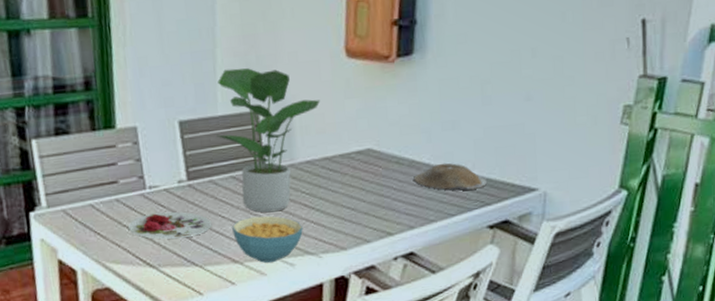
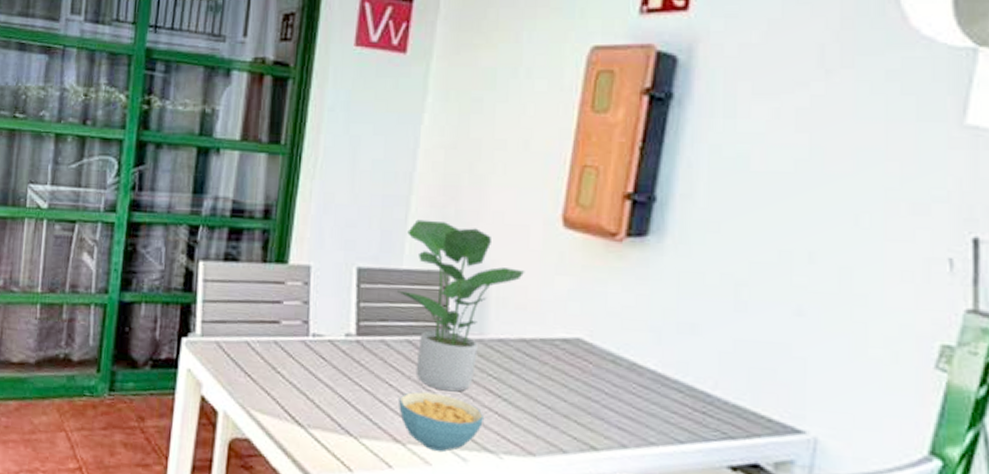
plate: present [127,211,212,240] -> none [281,364,377,401]
plate: present [414,163,487,191] -> none [633,373,732,415]

